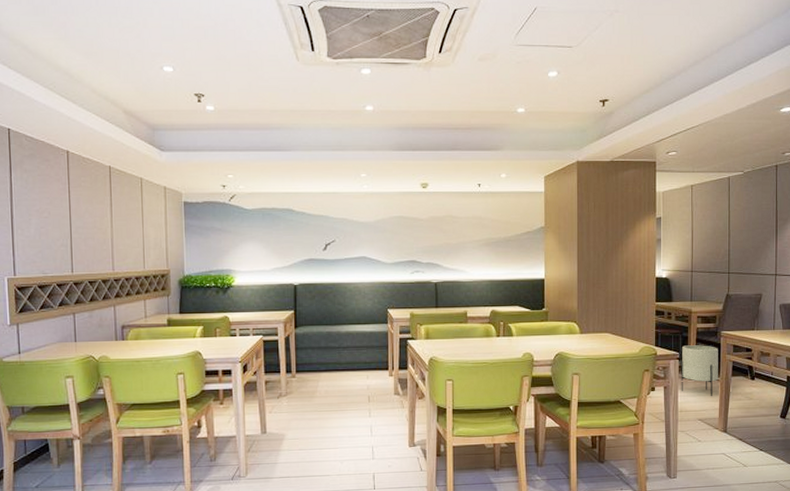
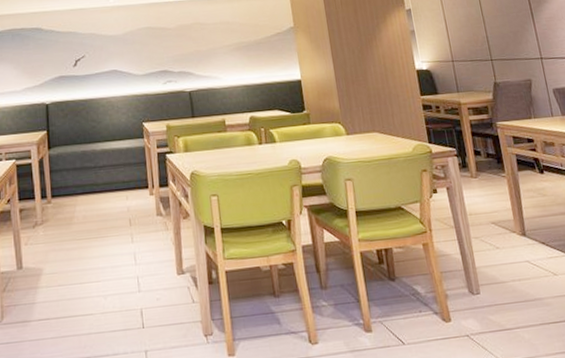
planter: present [681,345,718,396] -> none [458,138,504,195]

